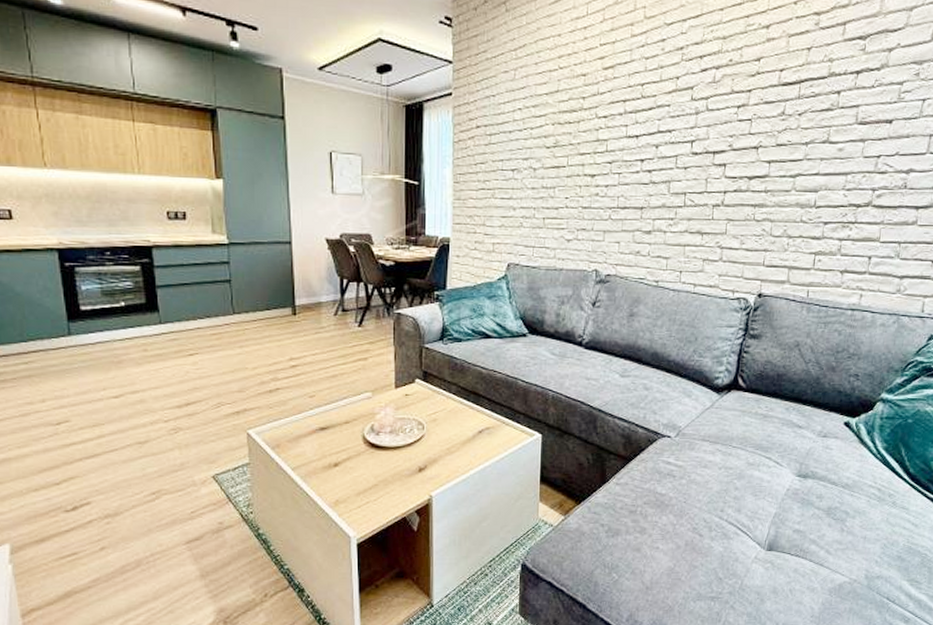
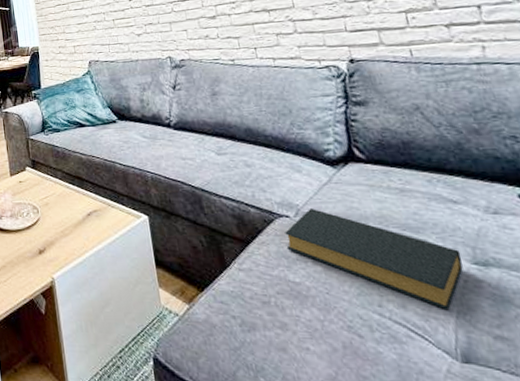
hardback book: none [661,430,791,513] -> present [285,209,464,311]

